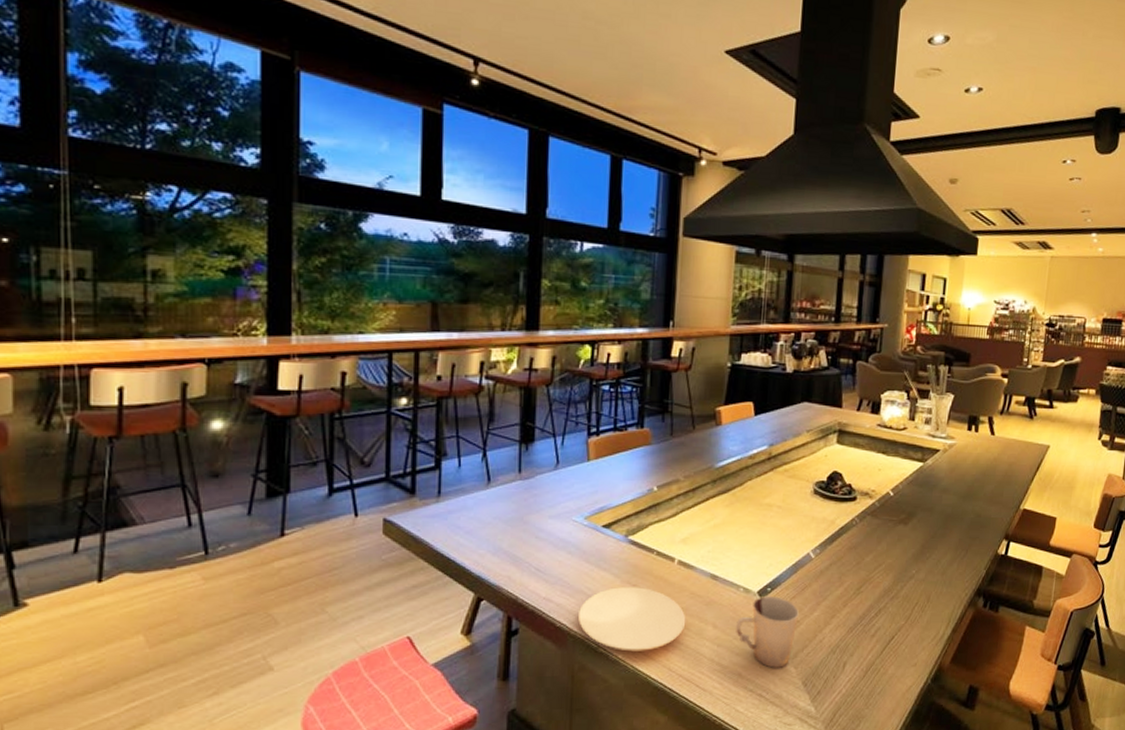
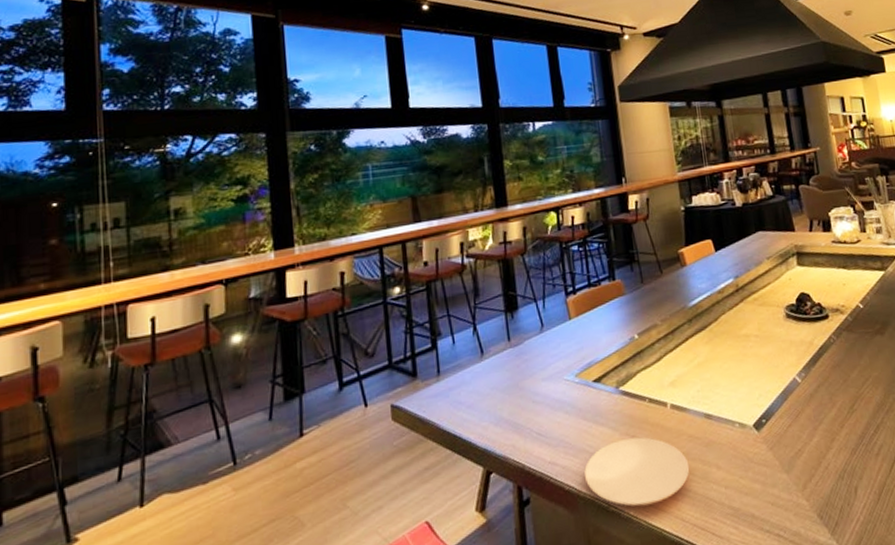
cup: present [736,595,799,668] -> none [739,427,800,504]

